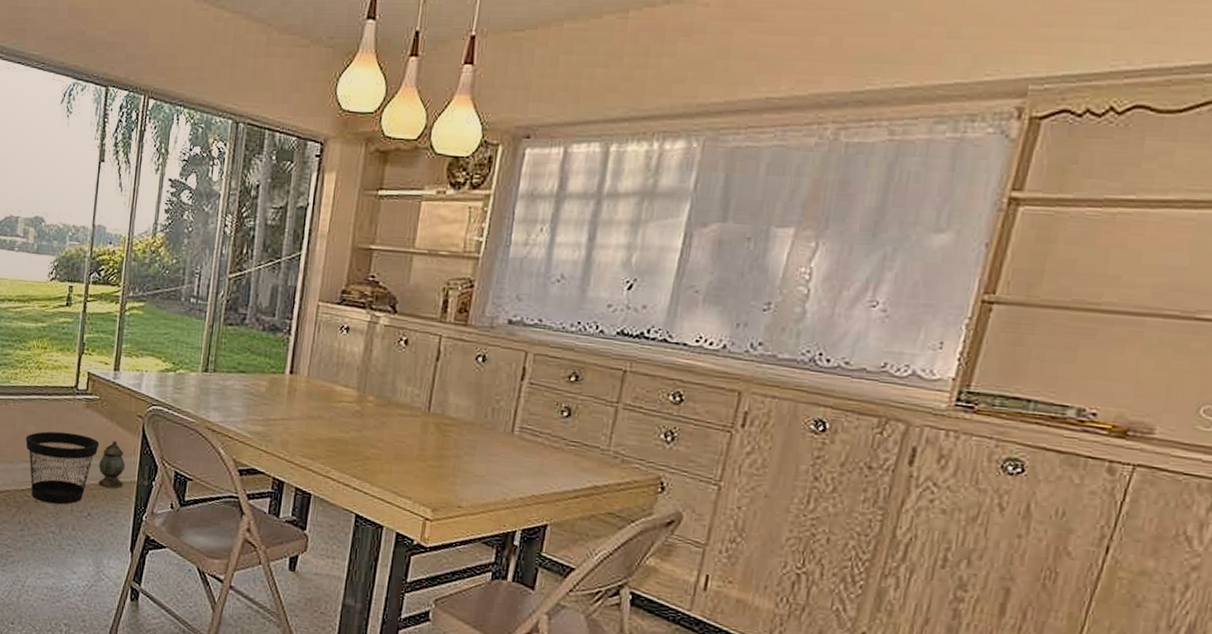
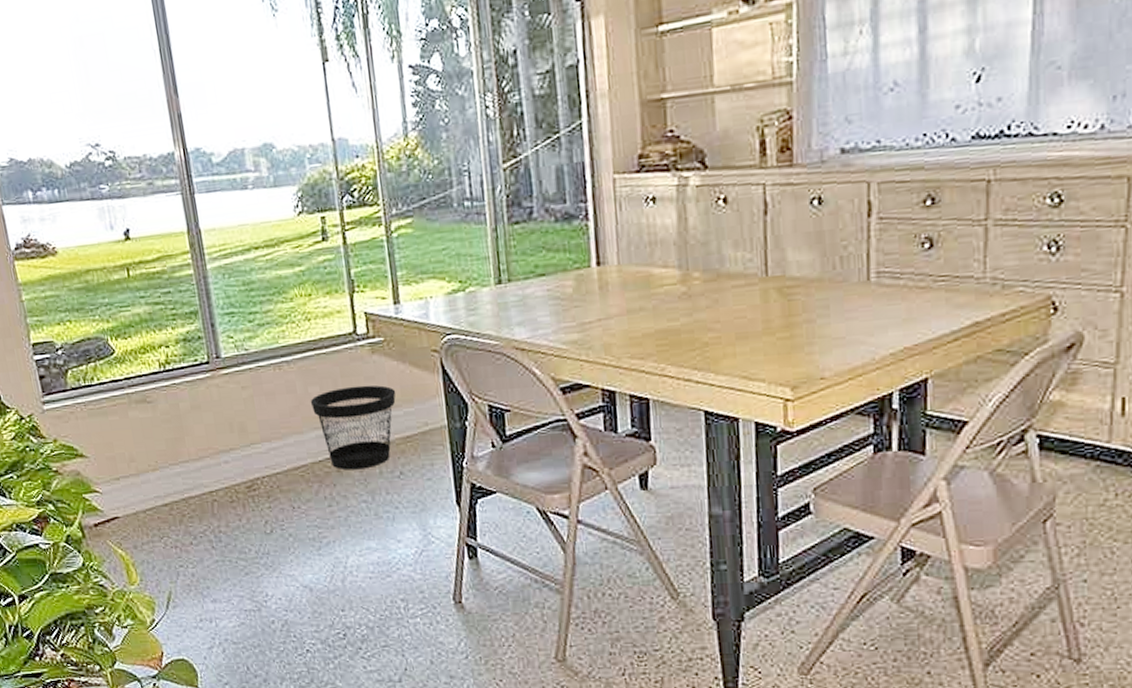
lantern: present [98,440,126,489] -> none [400,384,432,440]

